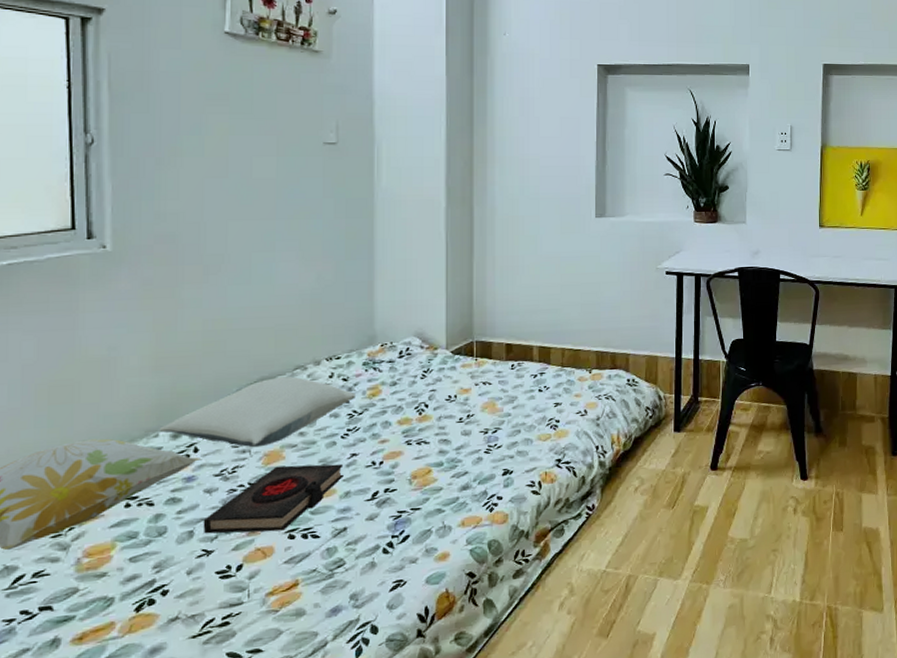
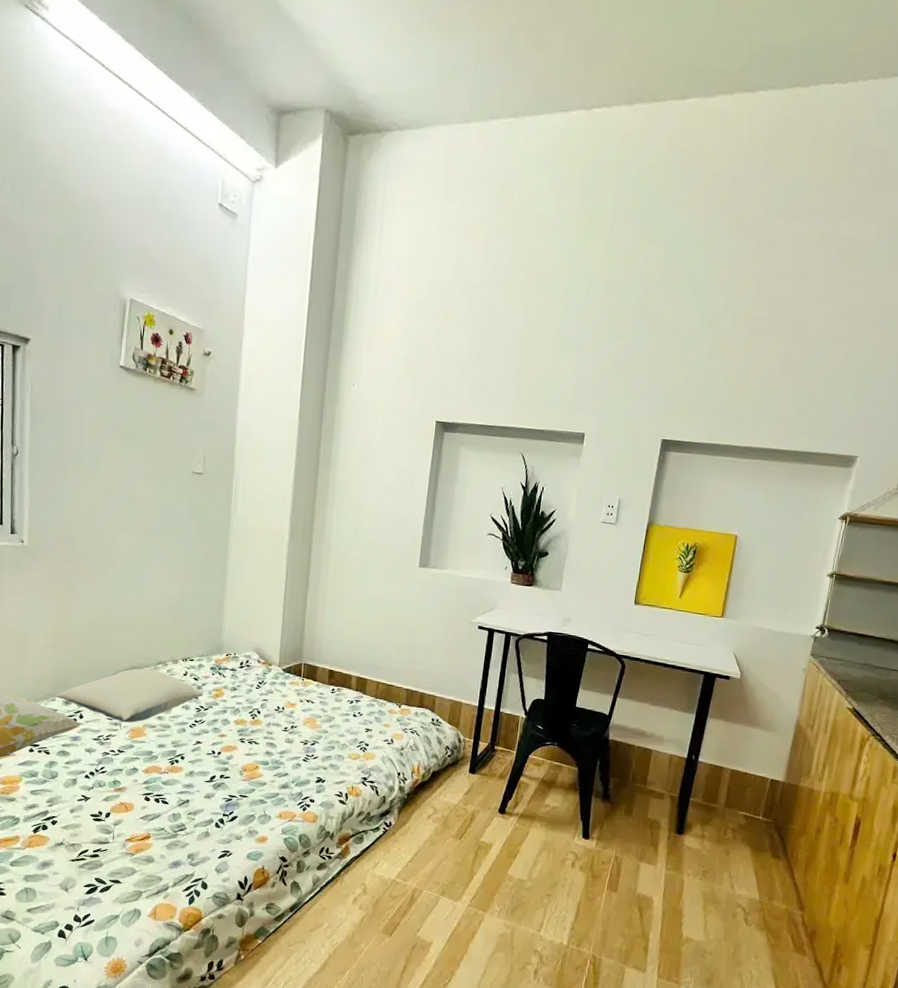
book: present [203,463,344,534] -> none [83,740,190,793]

